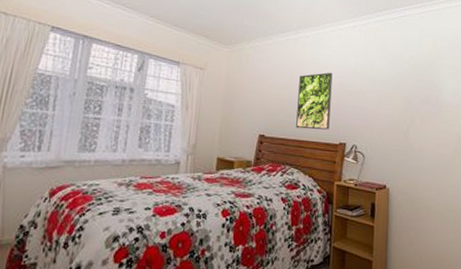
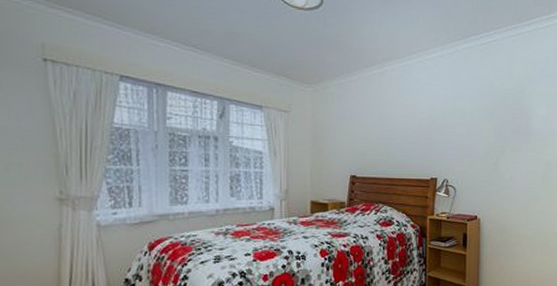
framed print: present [296,72,333,130] -> none [387,106,421,167]

